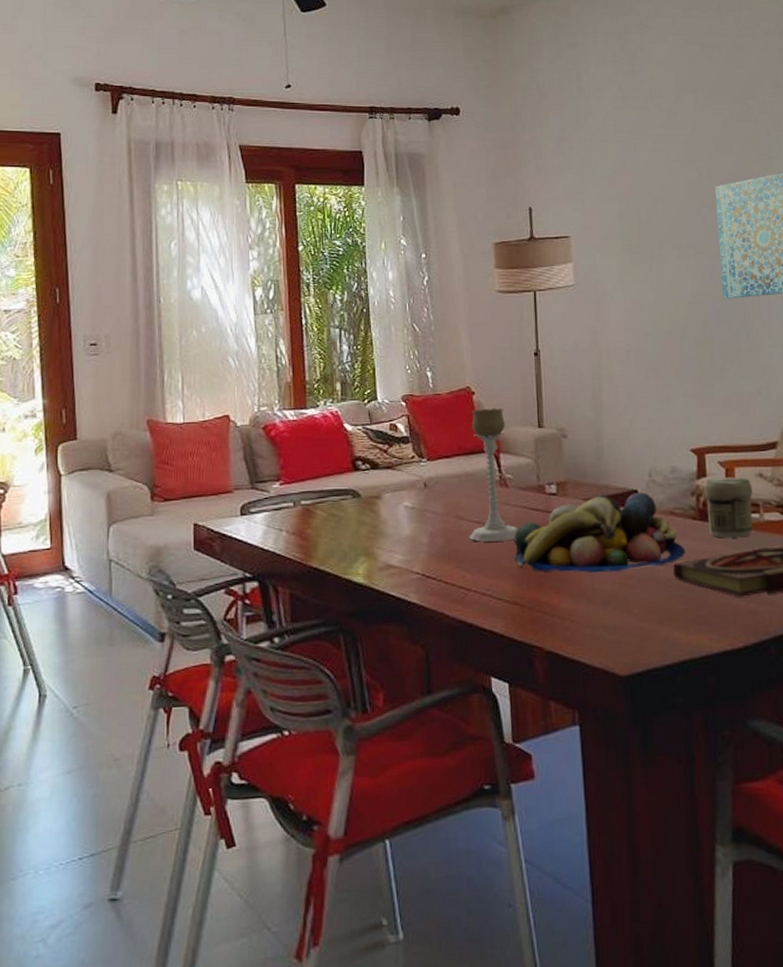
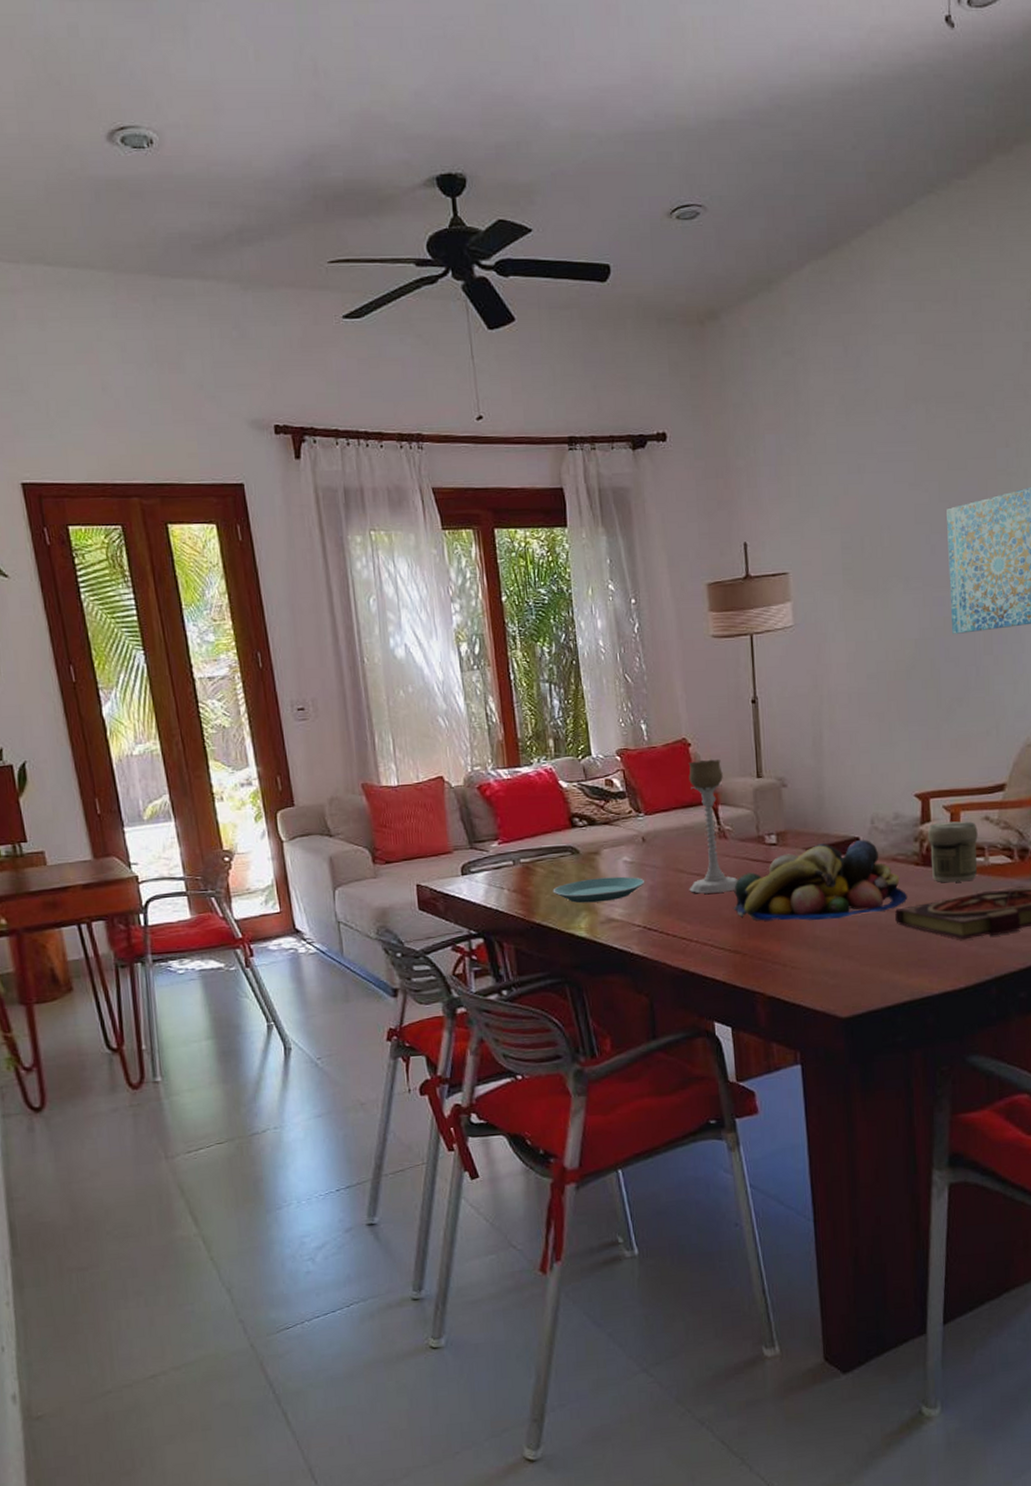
plate: none [332,522,426,548] -> present [552,876,645,904]

